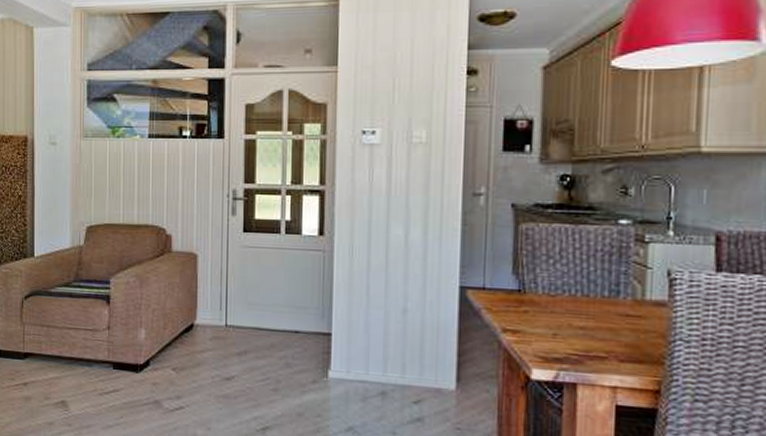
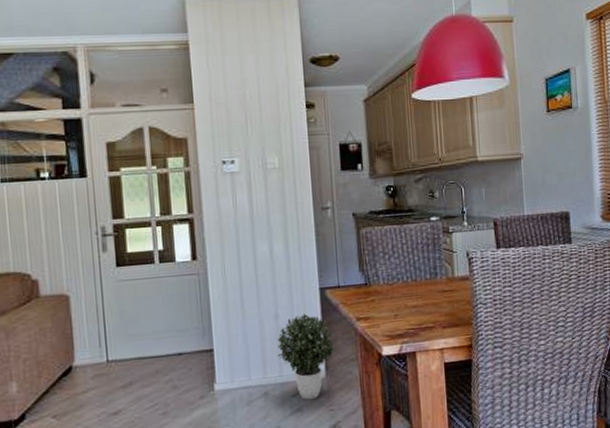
potted plant: none [402,312,472,412] -> present [277,313,335,400]

